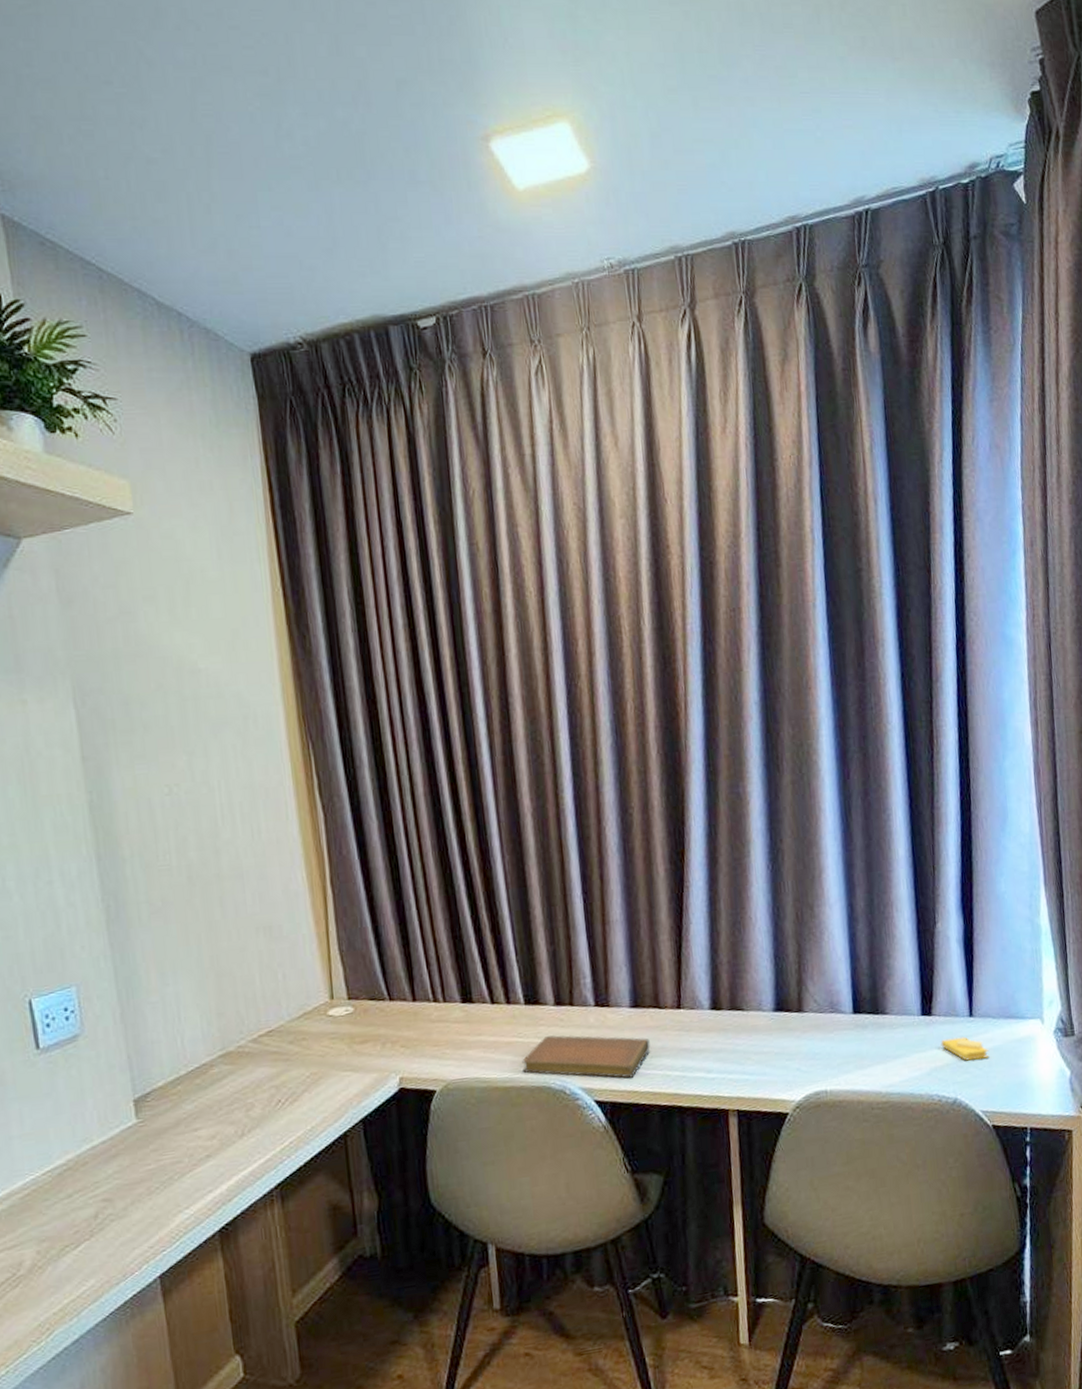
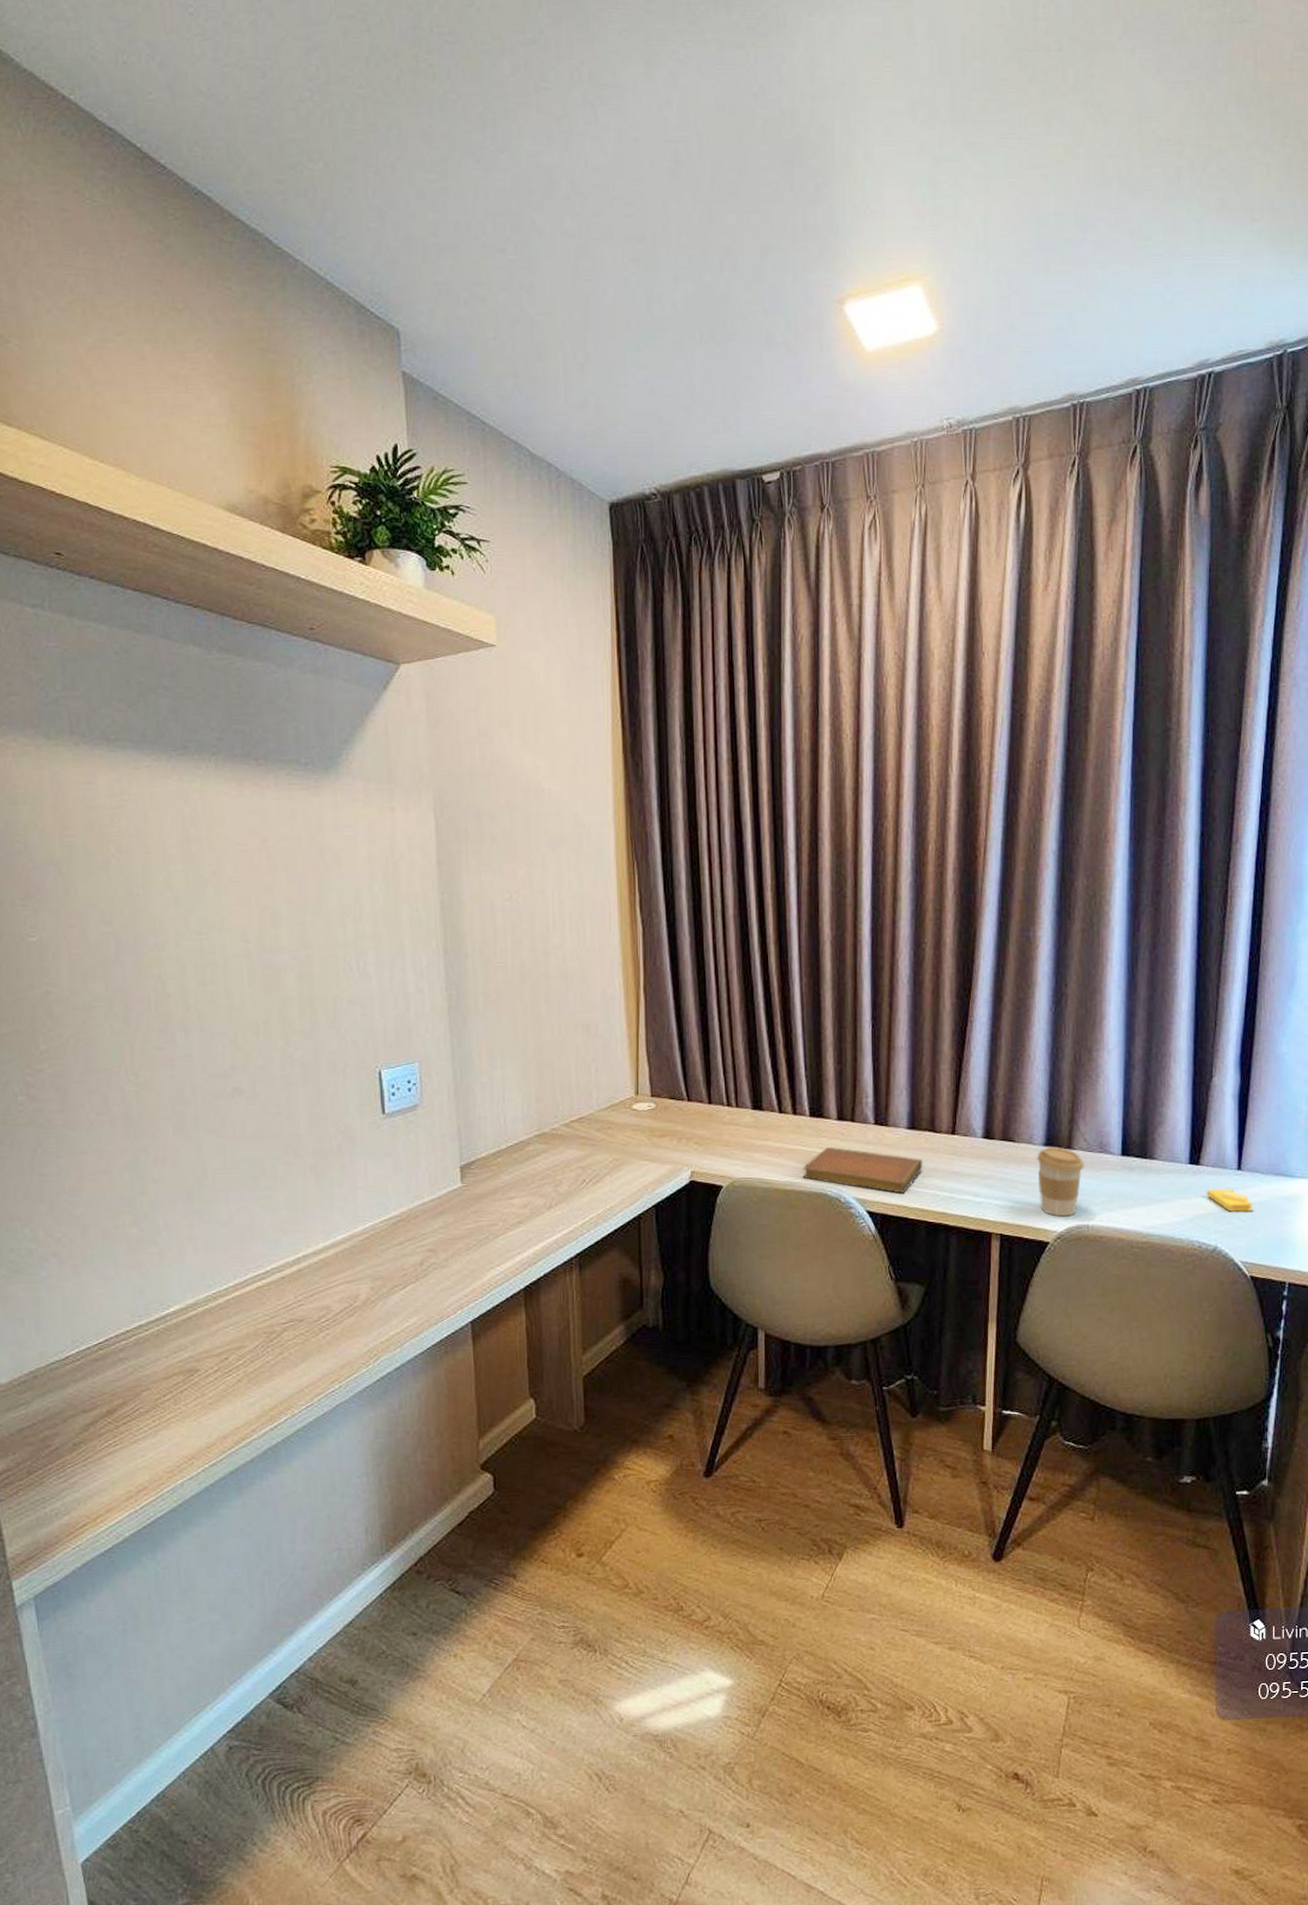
coffee cup: none [768,1011,817,1085] -> present [1037,1147,1084,1217]

